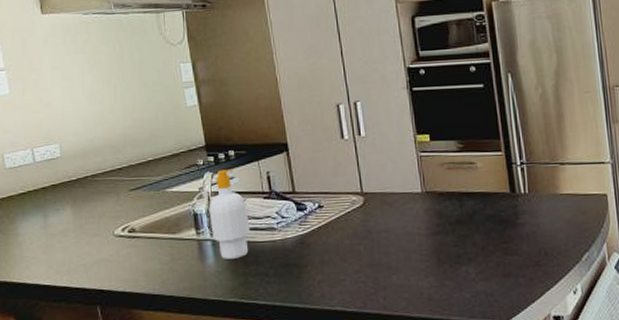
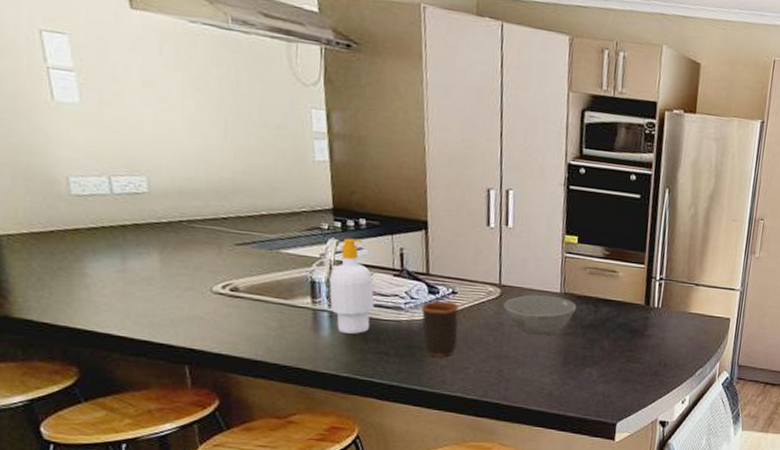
mug: none [292,215,330,273] -> present [421,300,459,358]
bowl: none [368,196,440,238] -> present [503,294,576,336]

